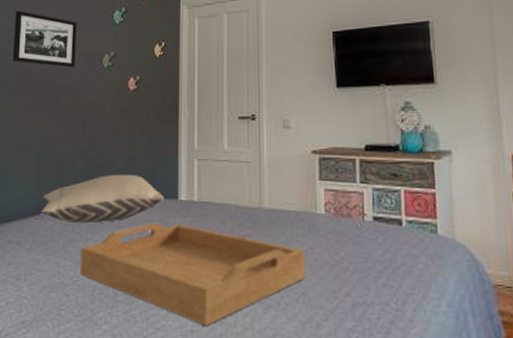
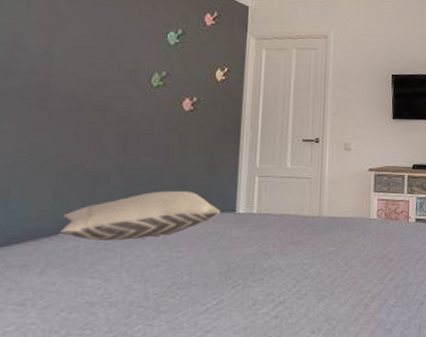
picture frame: present [13,10,77,68] -> none [22,15,119,83]
serving tray: present [80,223,305,326] -> none [113,234,357,322]

